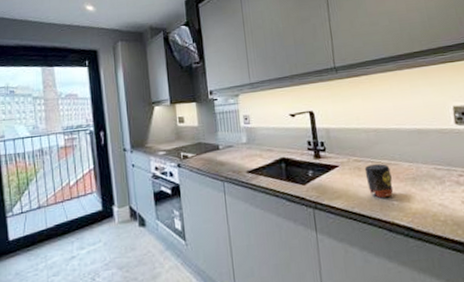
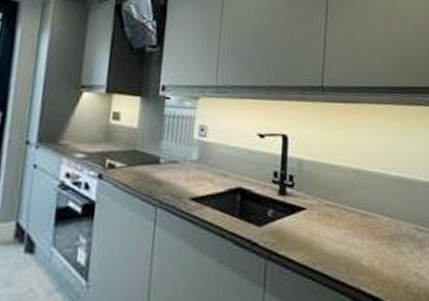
mug: present [364,164,394,199] -> none [336,213,366,257]

